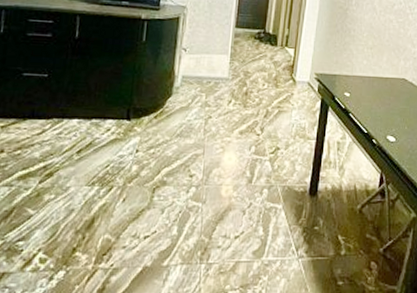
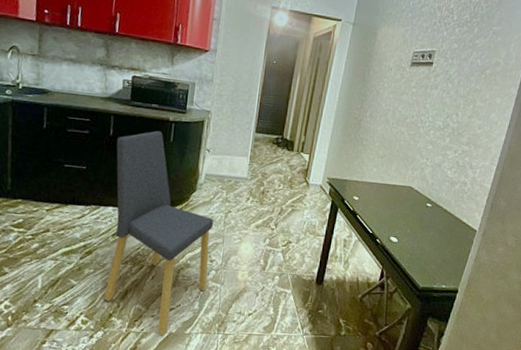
dining chair: none [66,30,193,271] -> present [103,130,214,336]

